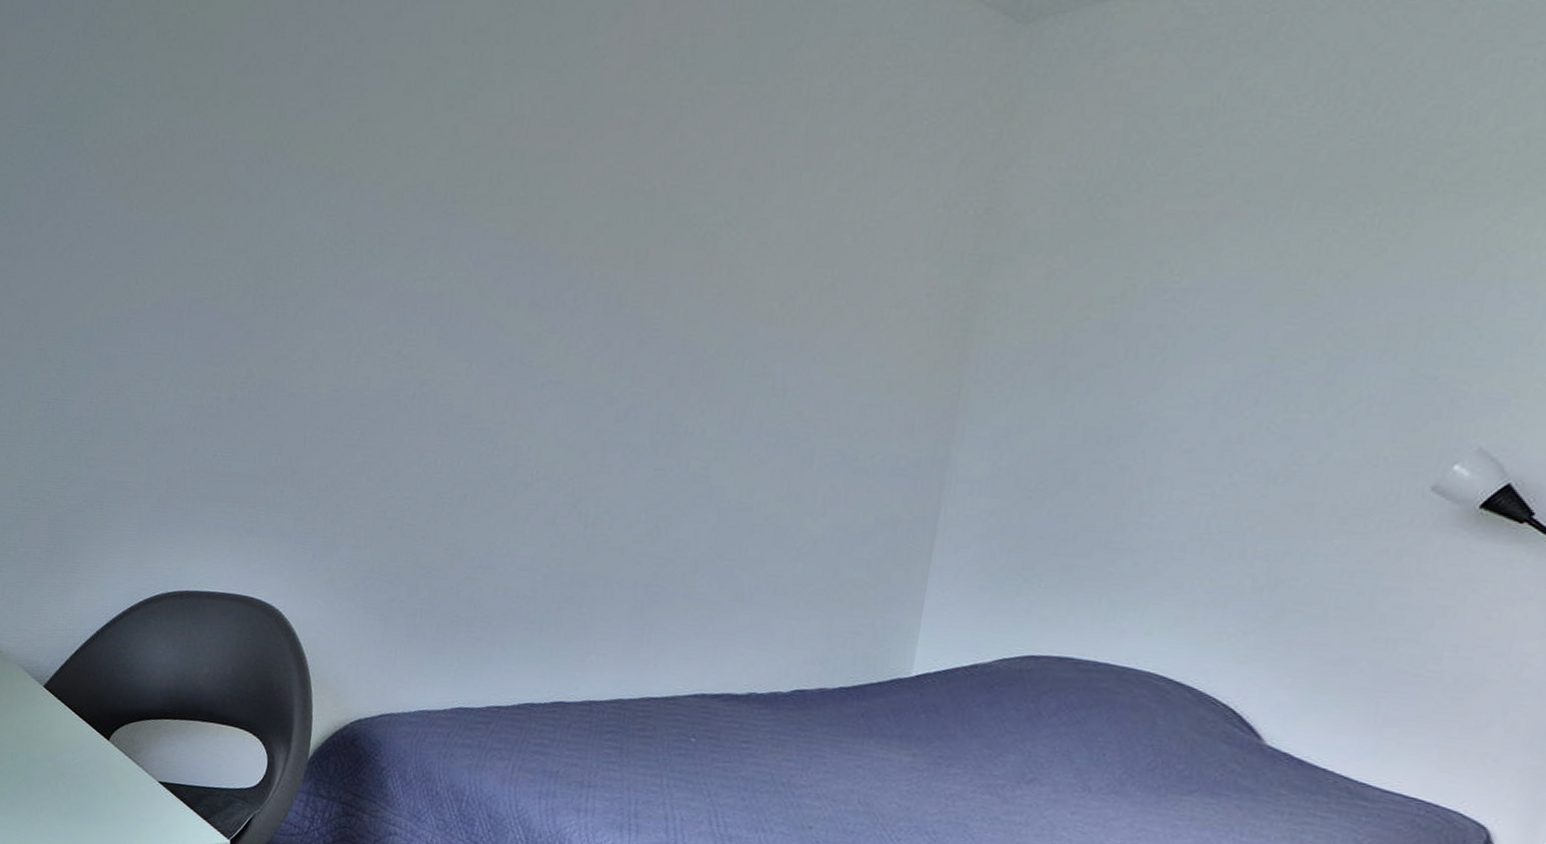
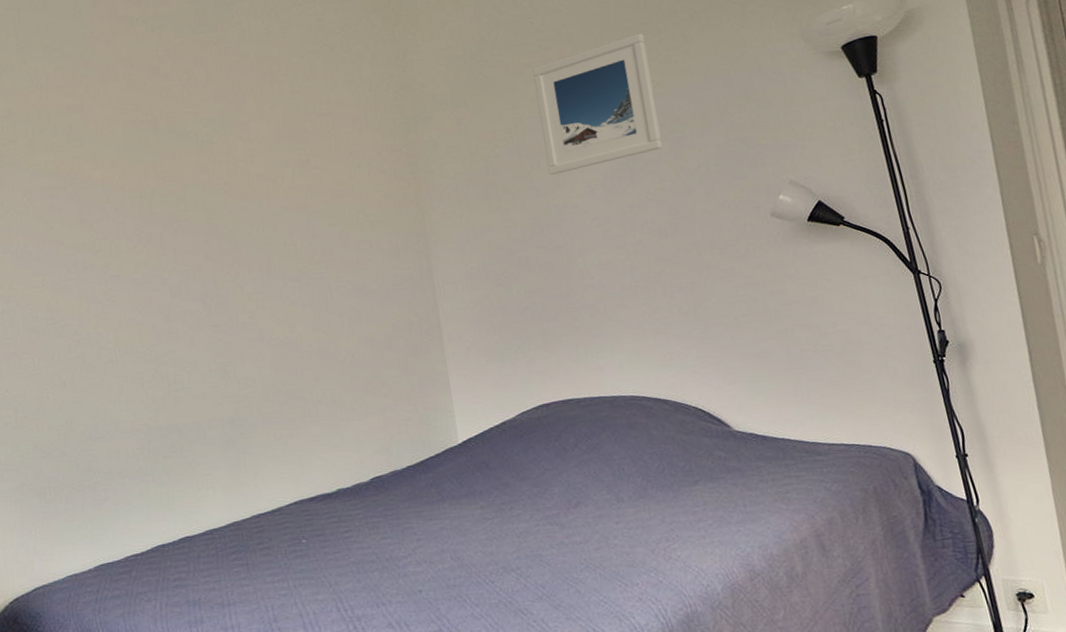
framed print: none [1146,199,1355,372] -> present [532,33,663,175]

